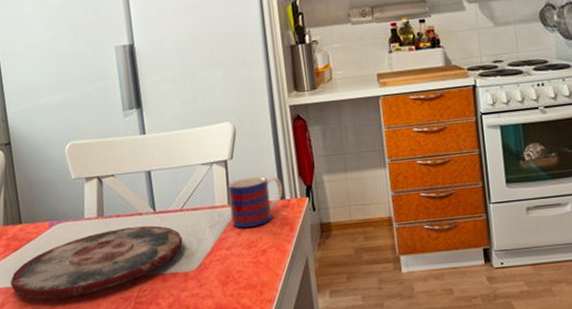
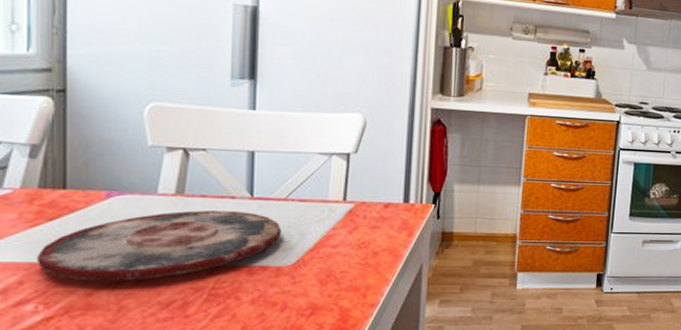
mug: present [227,176,283,228] -> none [344,174,409,227]

